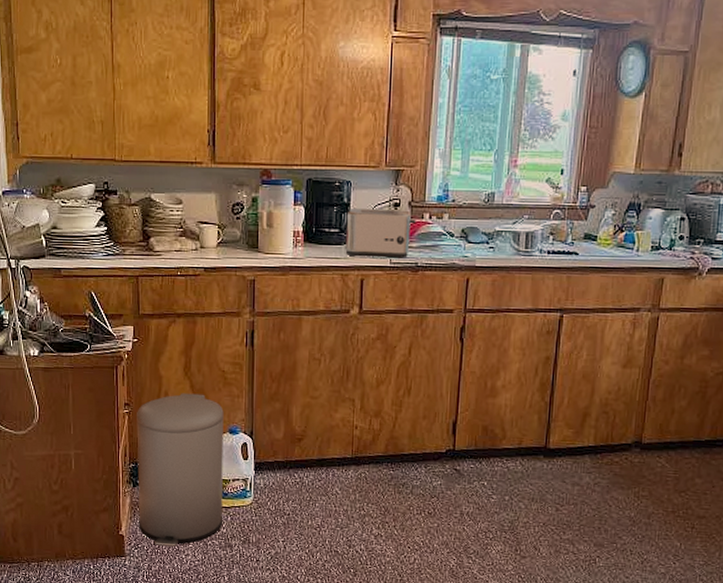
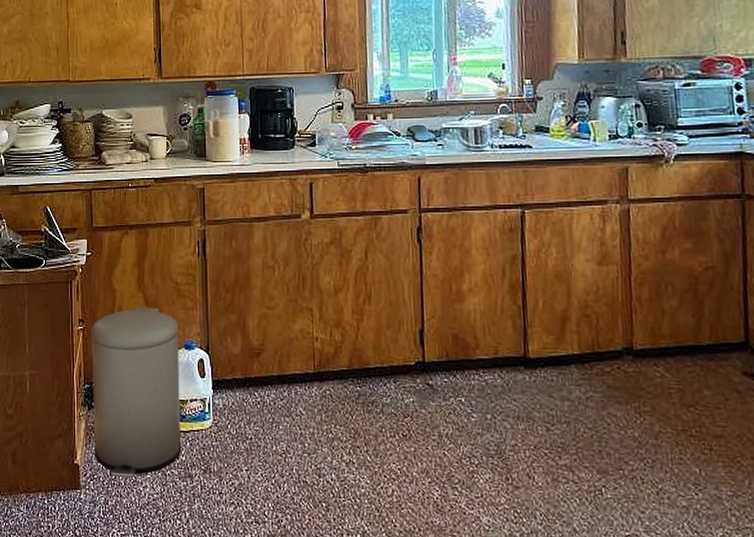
toaster: present [344,207,416,260] -> none [290,112,361,161]

